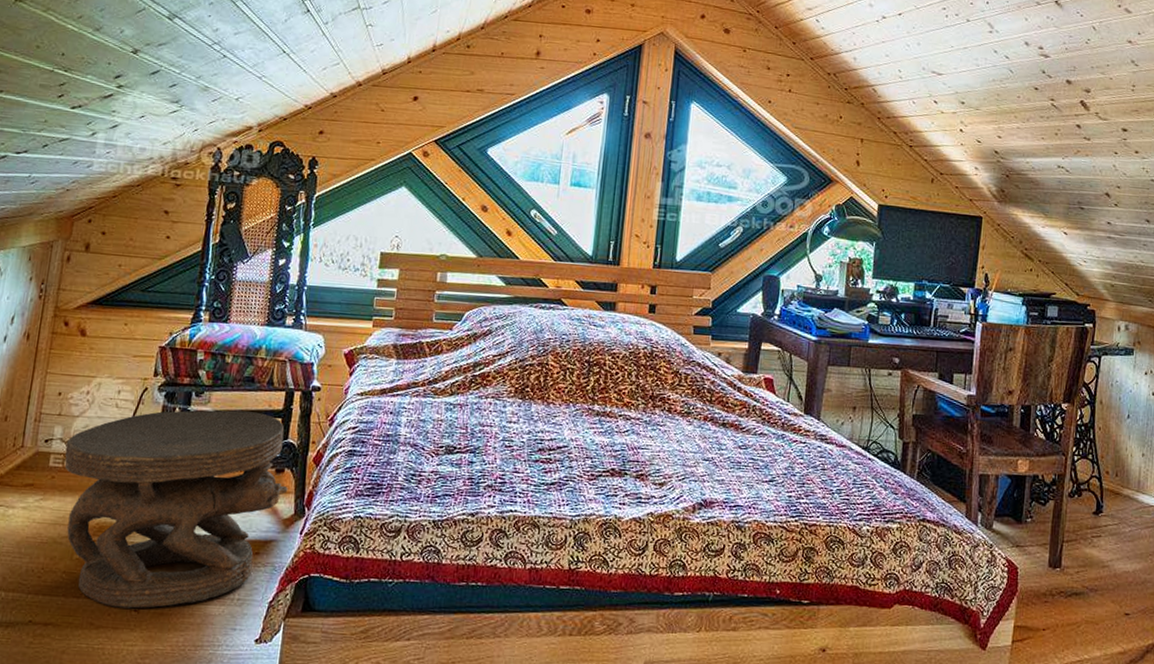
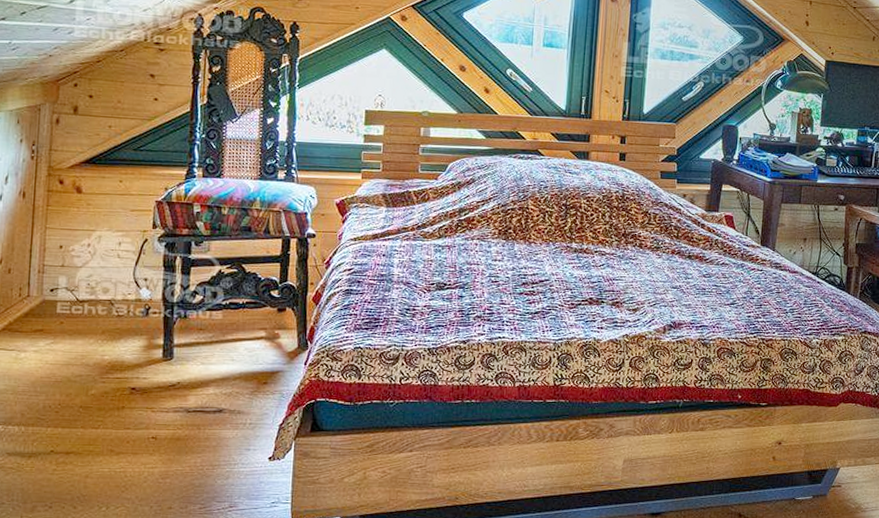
carved stool: present [64,410,288,609] -> none [71,257,290,436]

